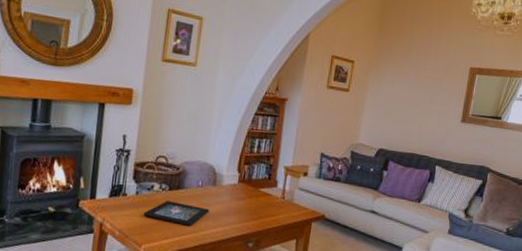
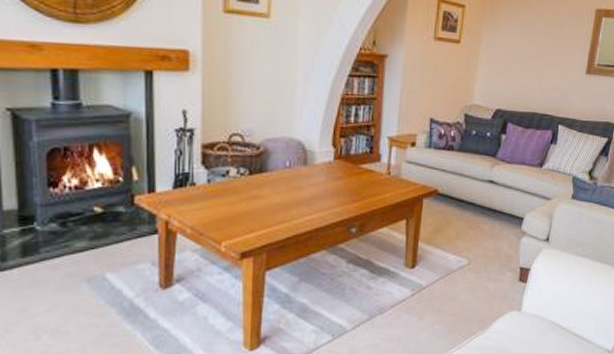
decorative tray: present [143,201,210,226] -> none [220,187,302,215]

